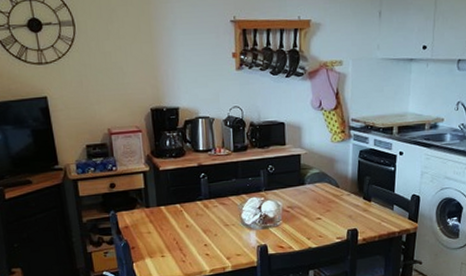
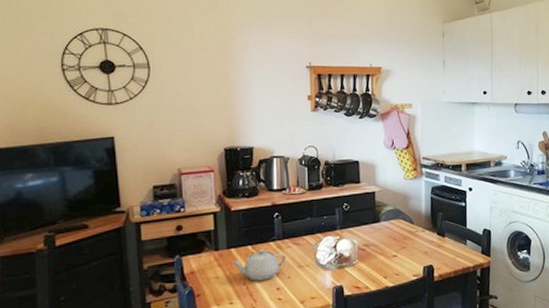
teapot: none [162,207,213,237] -> present [231,249,287,281]

